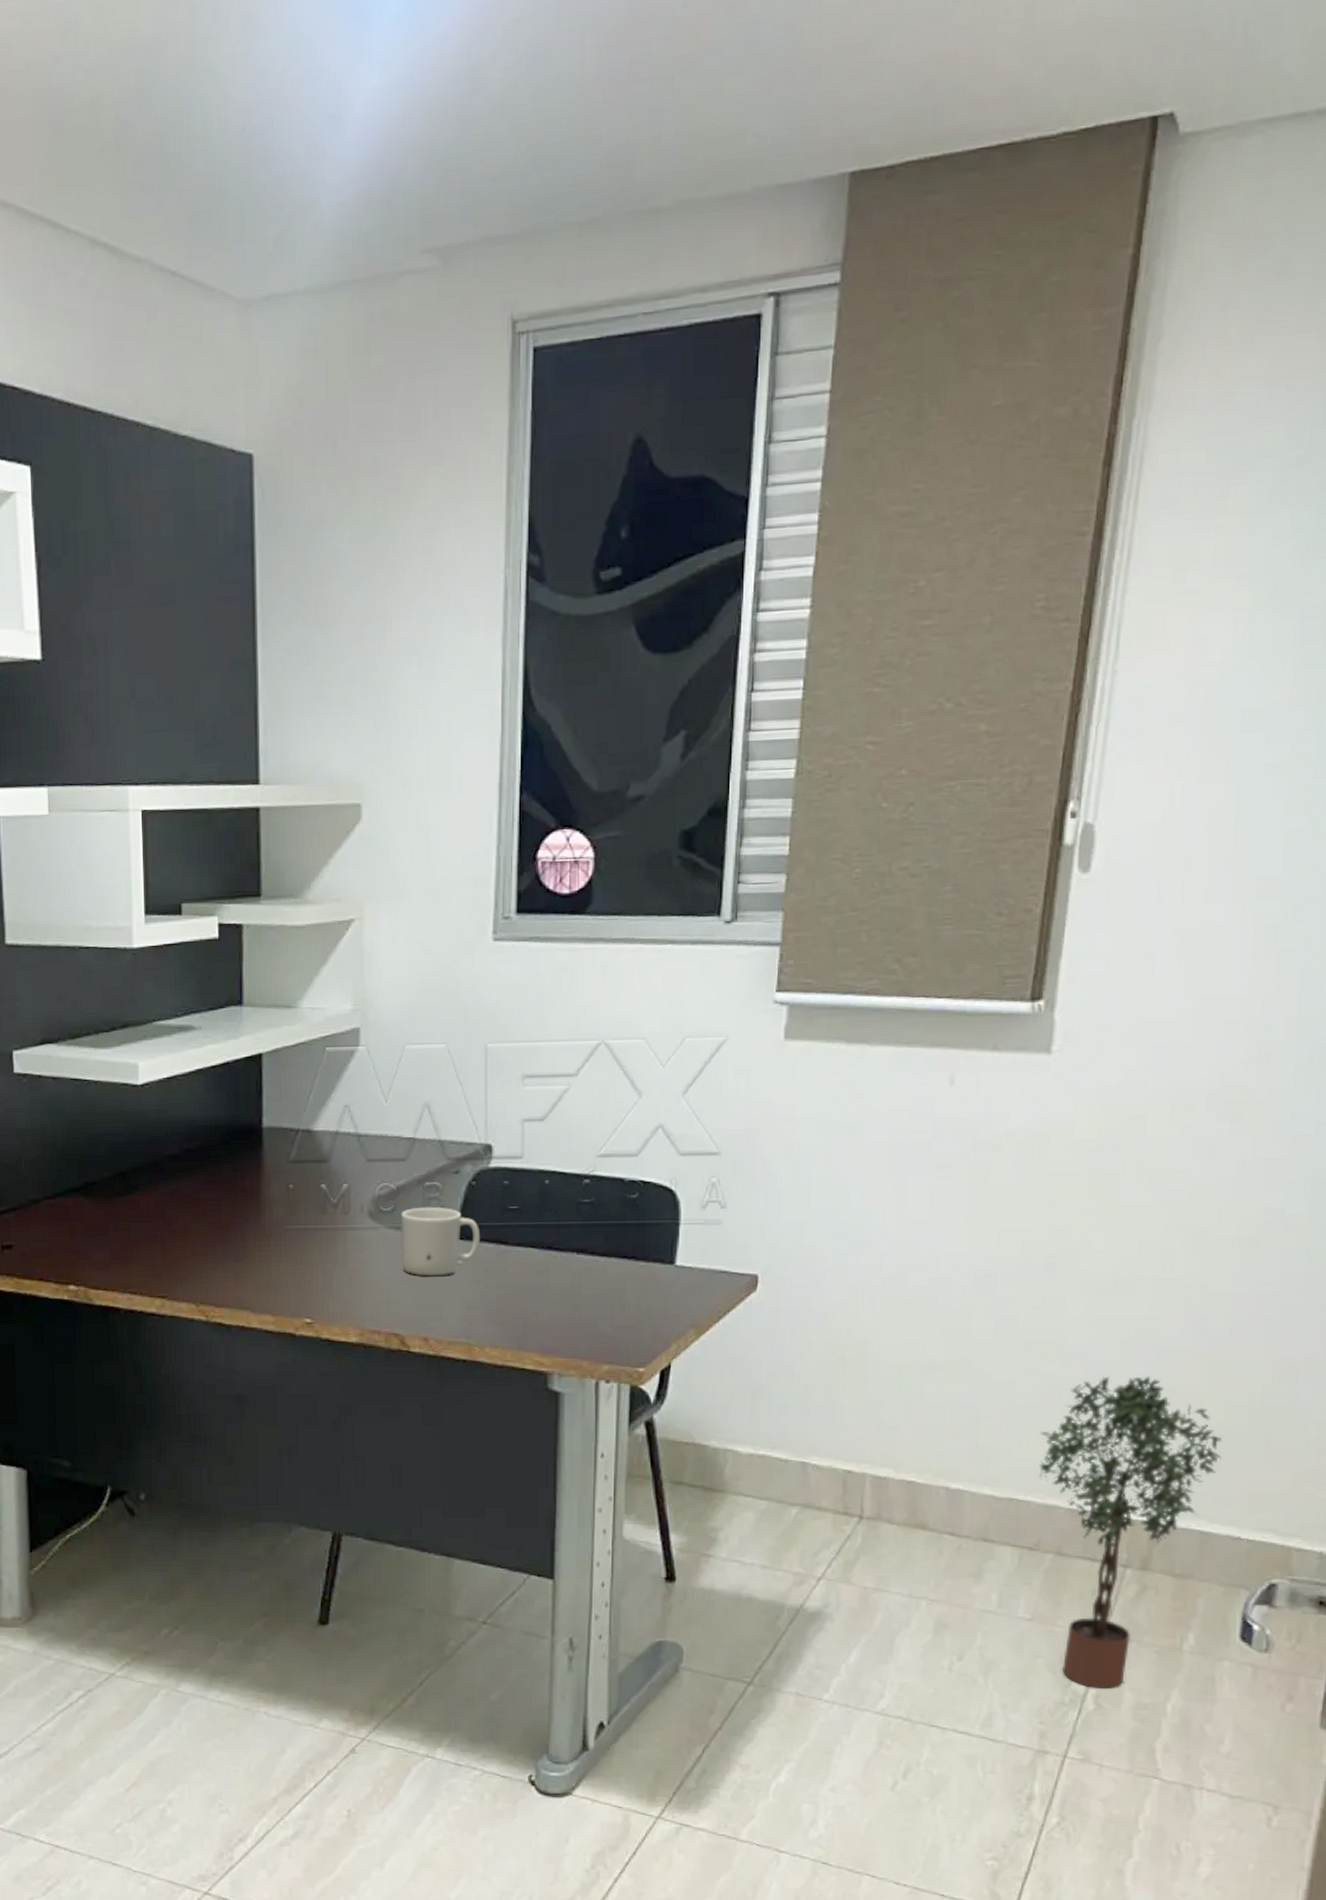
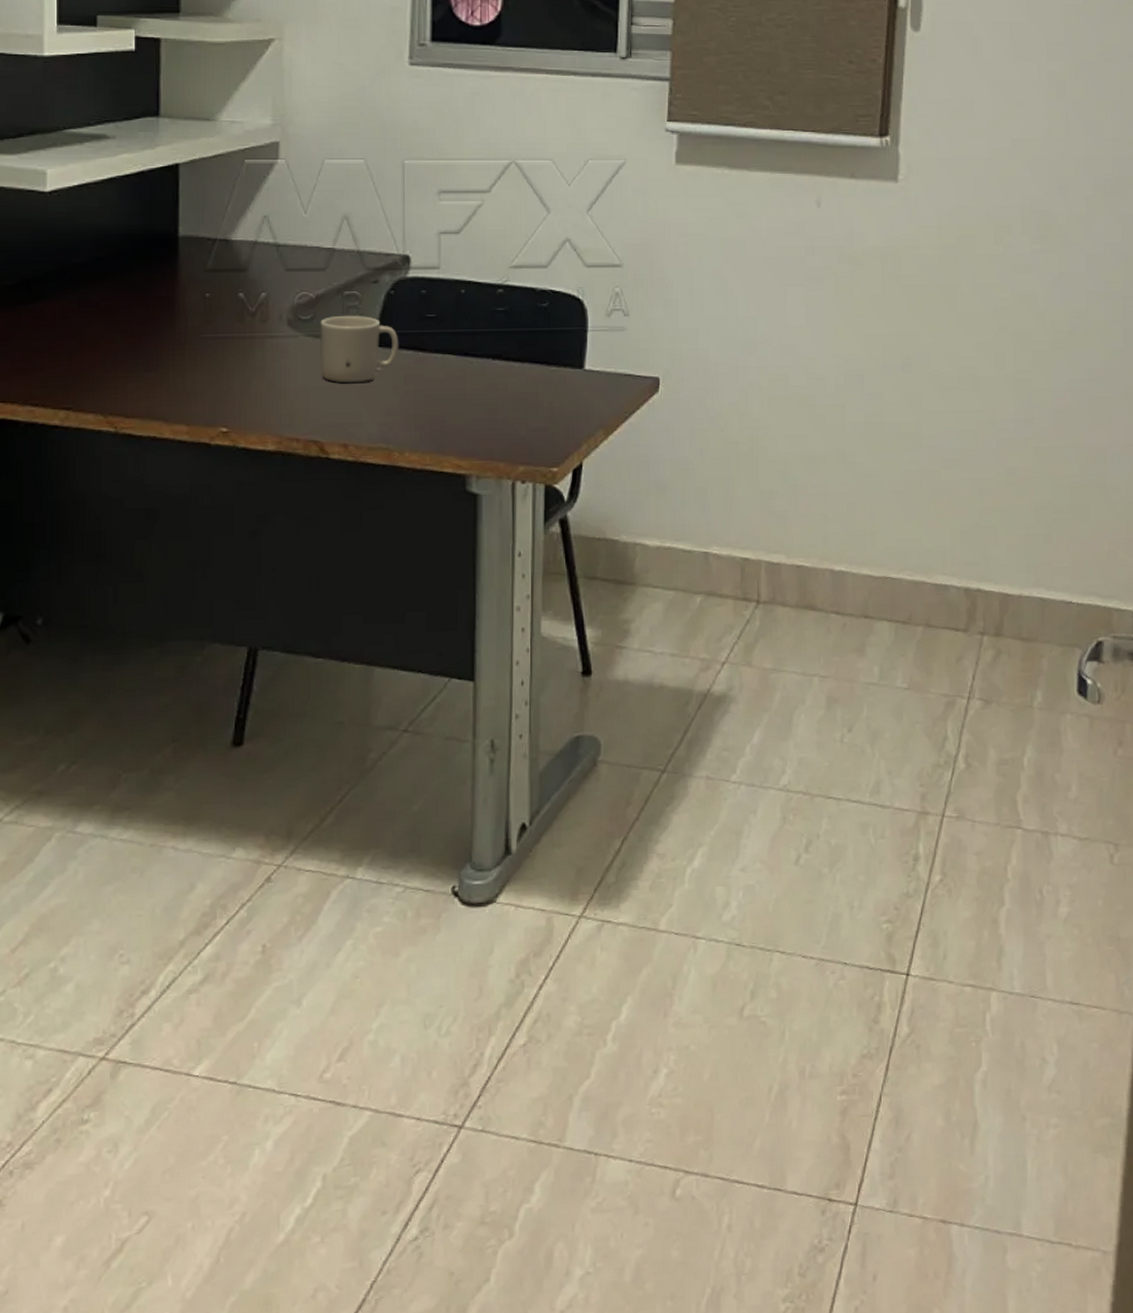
potted tree: present [1039,1376,1222,1688] -> none [906,462,1053,748]

